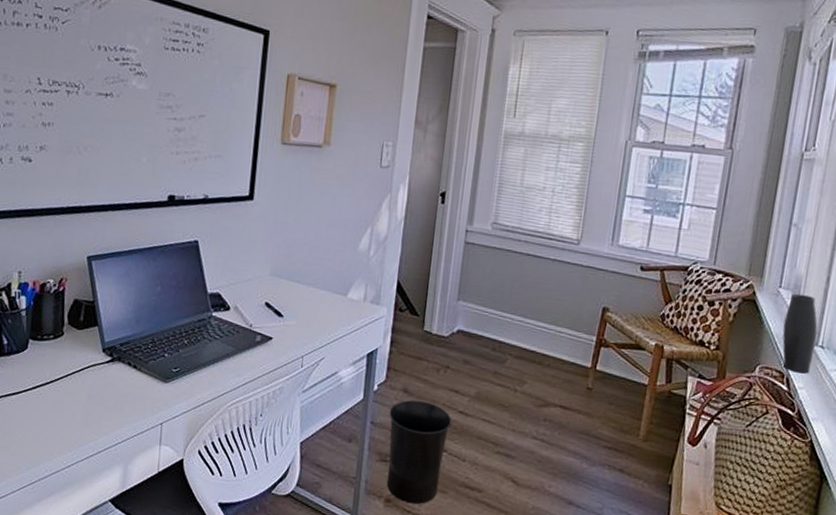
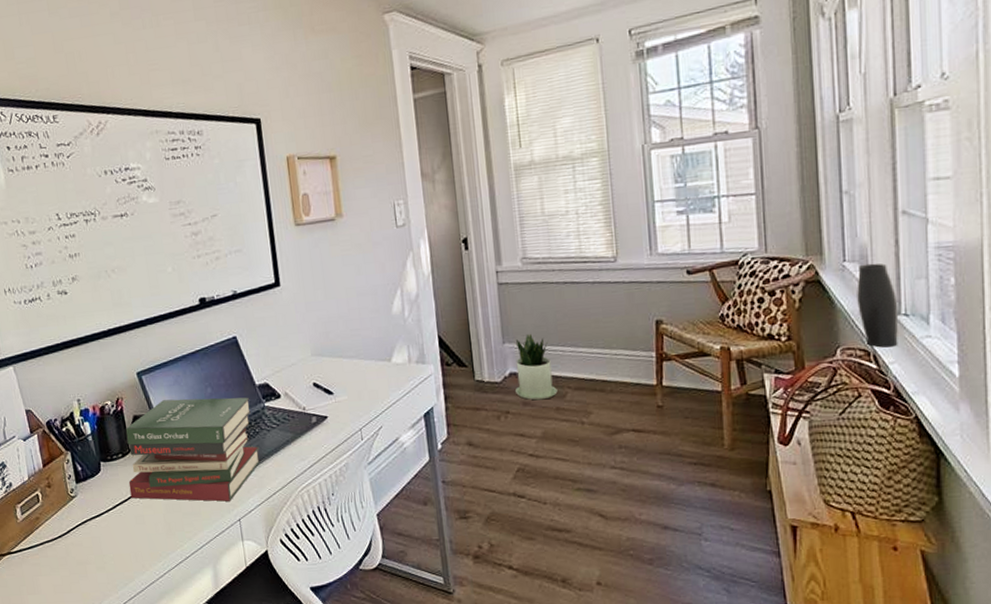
books: none [53,289,199,403] -> present [125,397,260,502]
waste bin: present [386,400,452,504] -> none [458,450,525,555]
planter: none [458,295,500,362] -> present [514,333,558,401]

